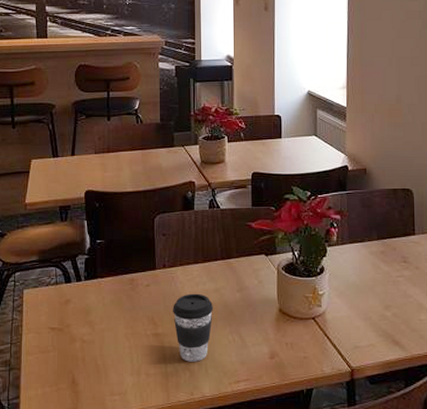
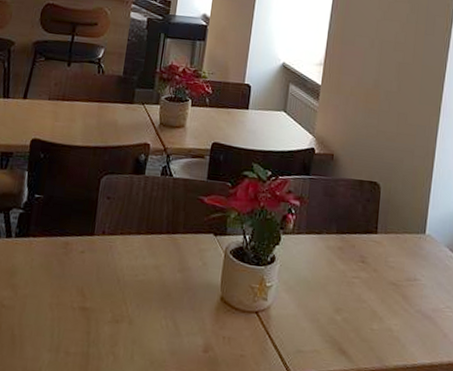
coffee cup: present [173,293,213,362] -> none [104,267,150,346]

